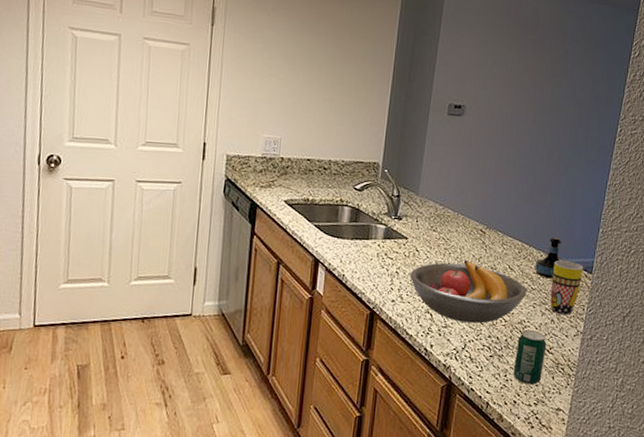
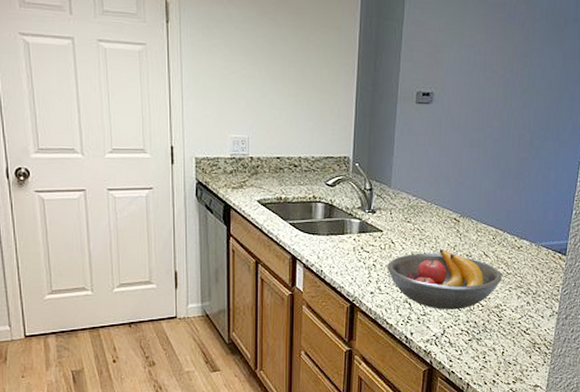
beverage can: present [513,330,547,385] -> none [491,313,523,364]
tequila bottle: present [535,237,563,279] -> none [510,221,536,263]
mug: present [550,260,584,315] -> none [525,243,558,297]

